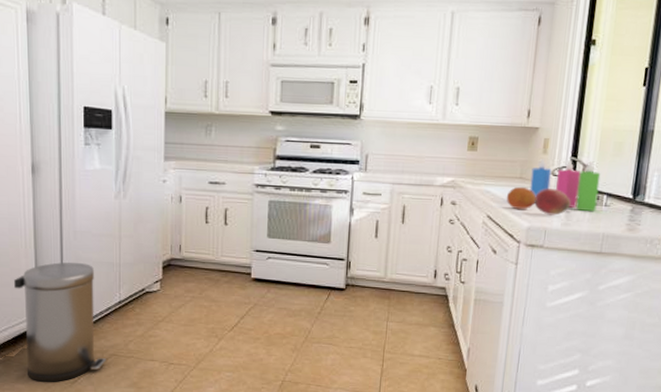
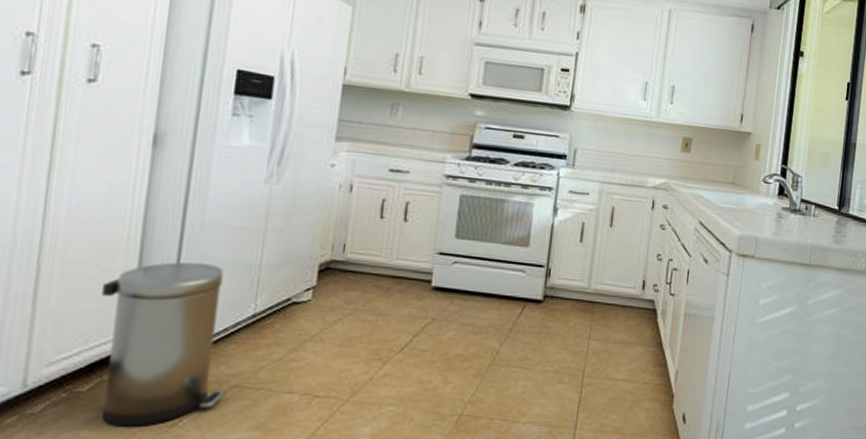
fruit: present [506,186,536,209] -> none [718,192,748,217]
soap dispenser: present [529,159,601,211] -> none [742,165,809,221]
fruit: present [533,188,571,216] -> none [745,195,781,224]

